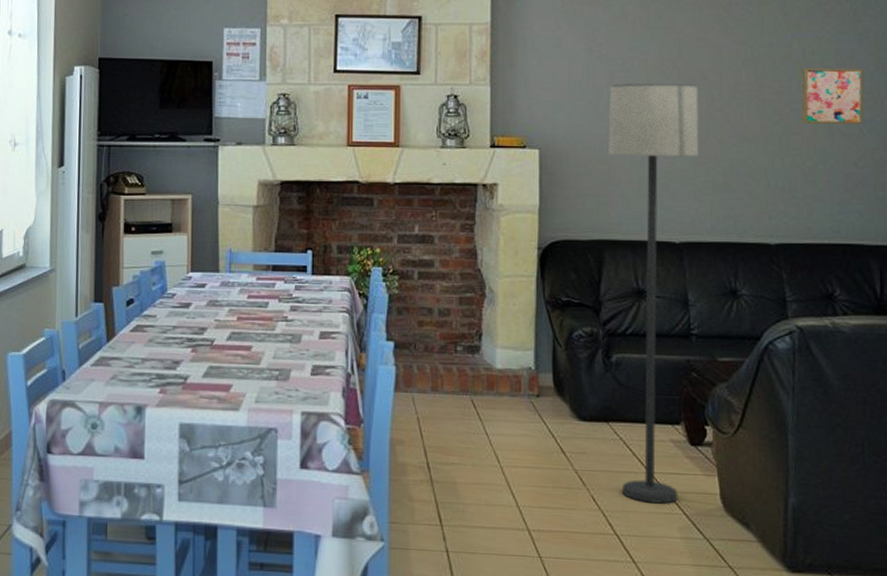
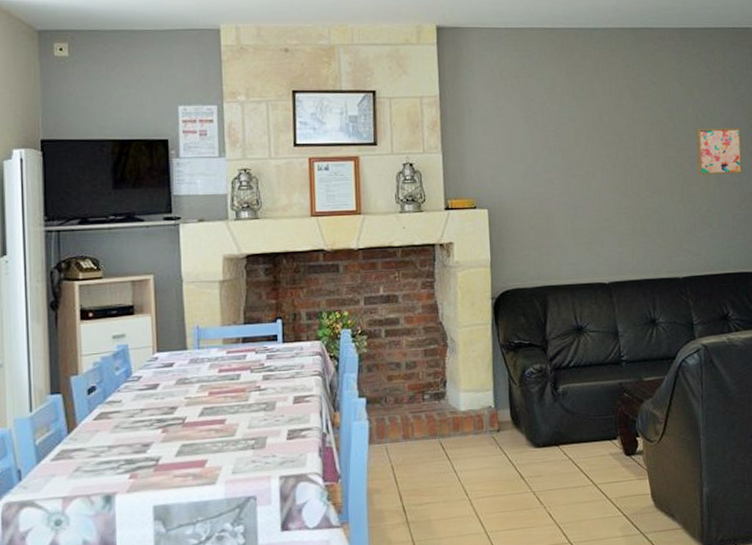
lamp: present [608,84,699,504] -> none [545,145,621,511]

